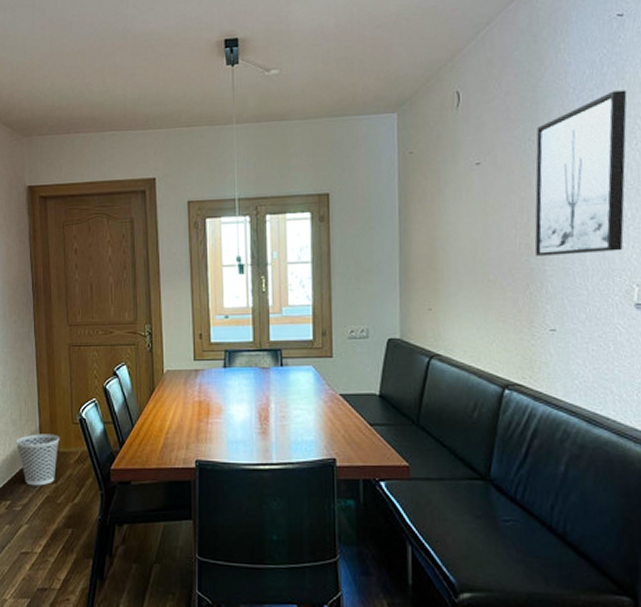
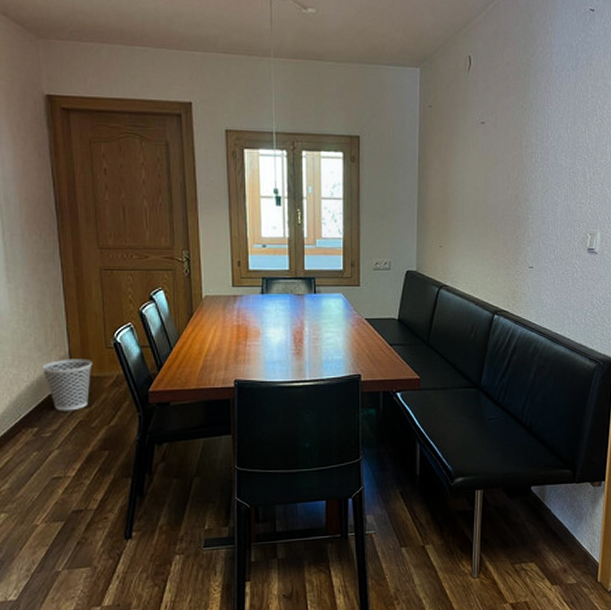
wall art: present [534,90,627,256] -> none [521,74,593,207]

